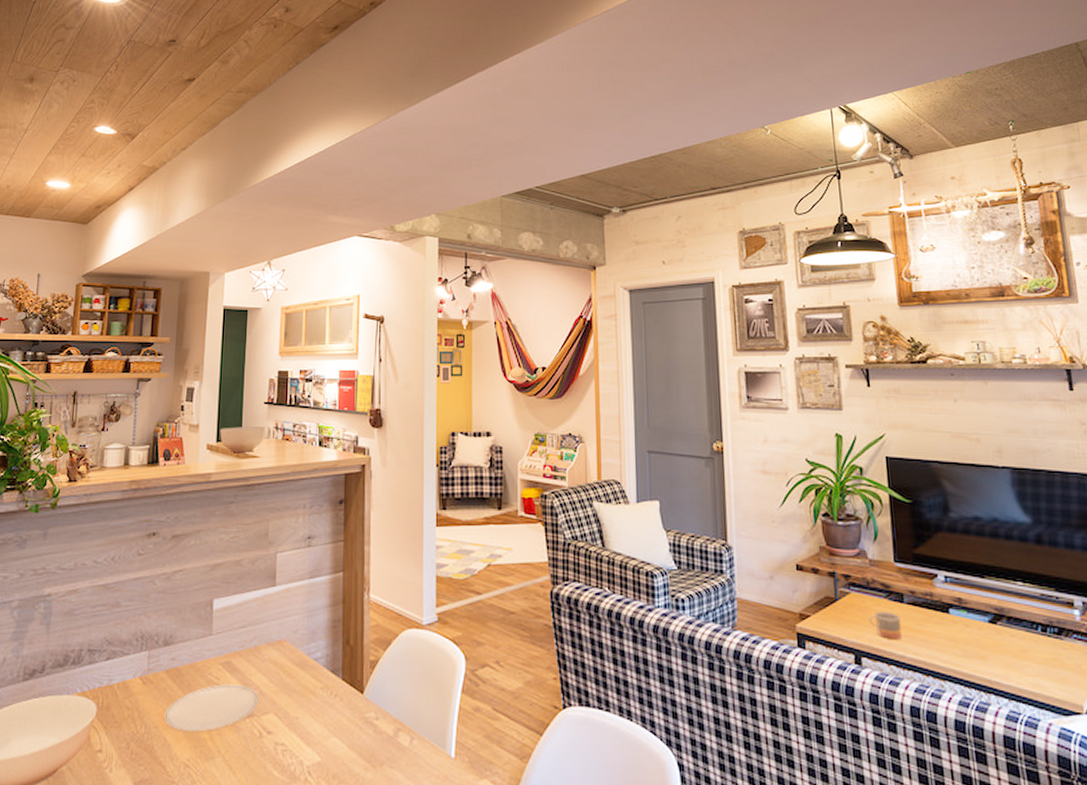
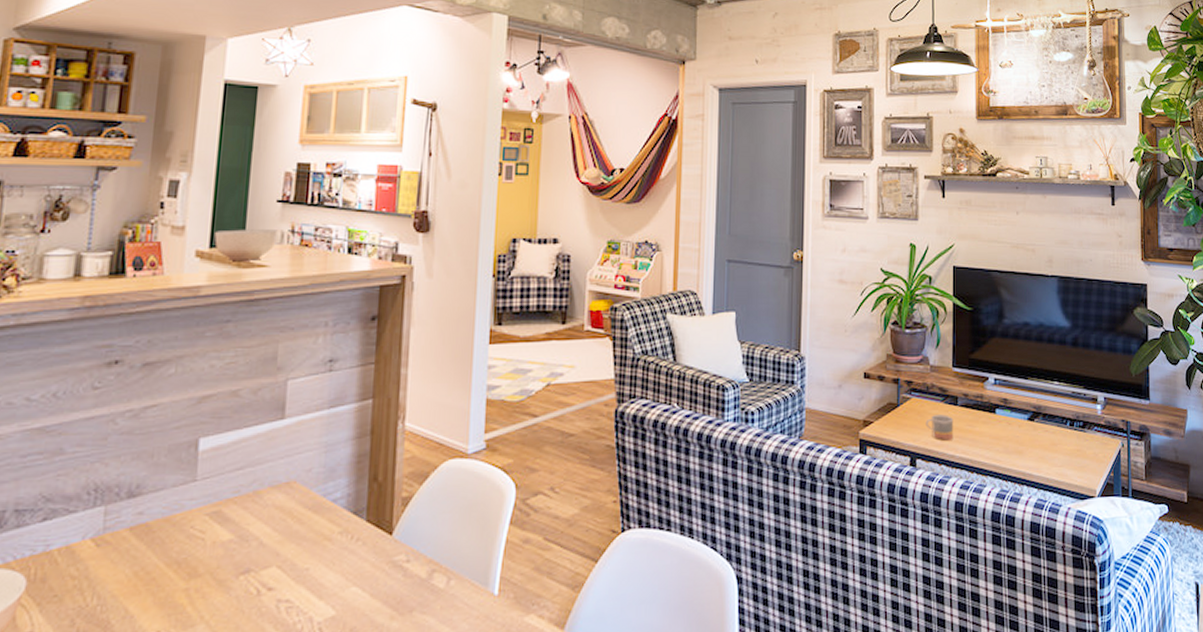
plate: present [164,684,260,734] -> none [126,536,259,600]

